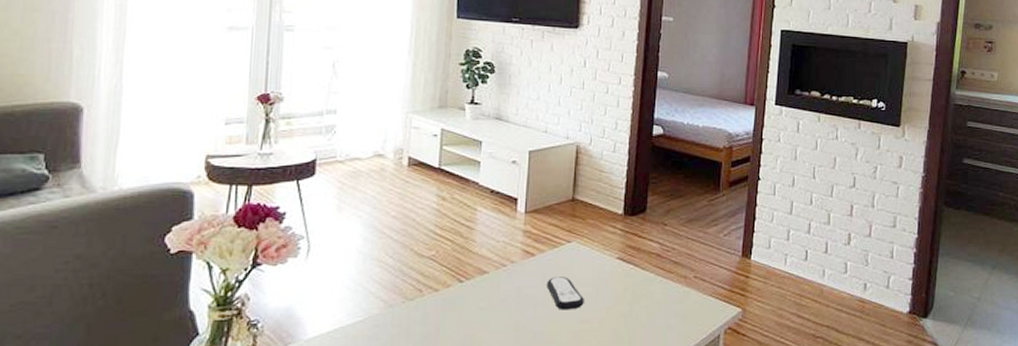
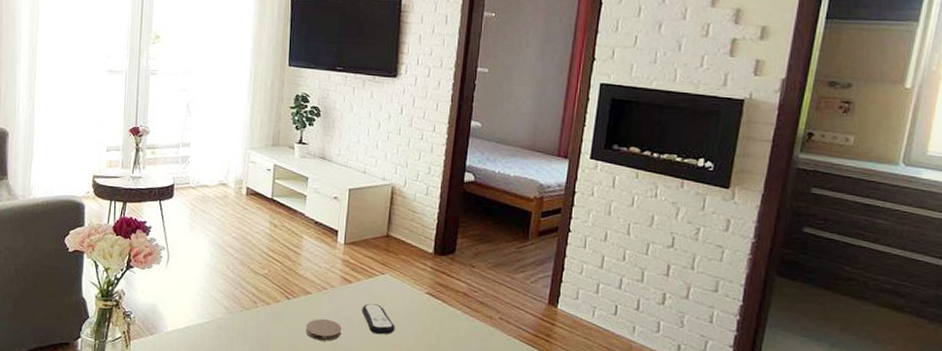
coaster: none [482,299,524,326] -> present [305,318,342,341]

